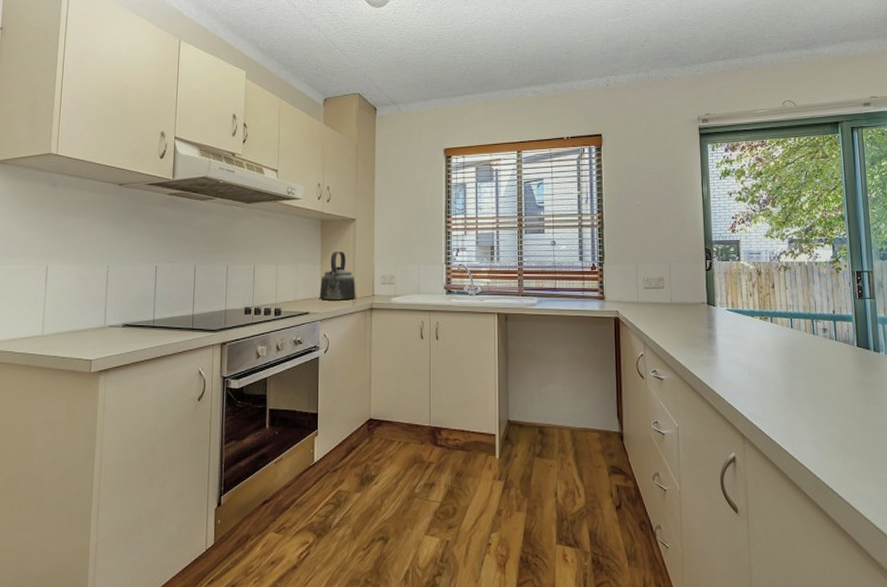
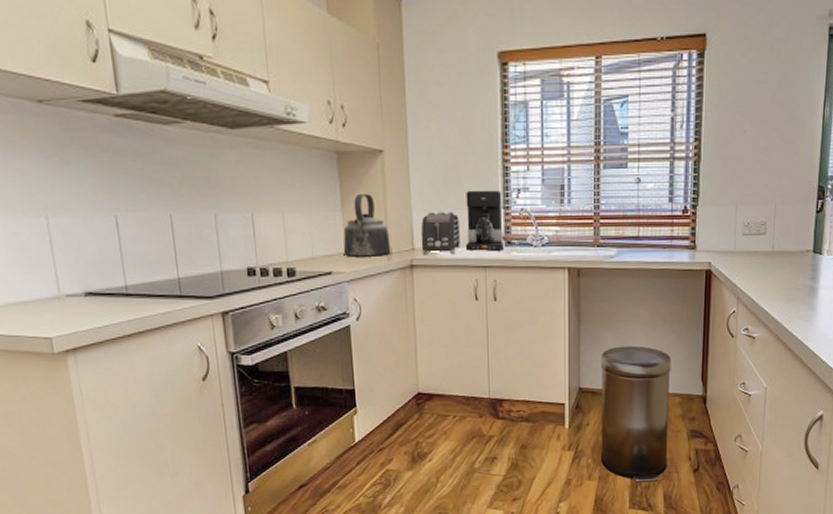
toaster: none [380,266,411,300] -> present [421,211,460,255]
coffee maker: none [414,249,445,298] -> present [465,190,504,252]
pedal bin: none [526,383,591,518] -> present [600,345,672,484]

